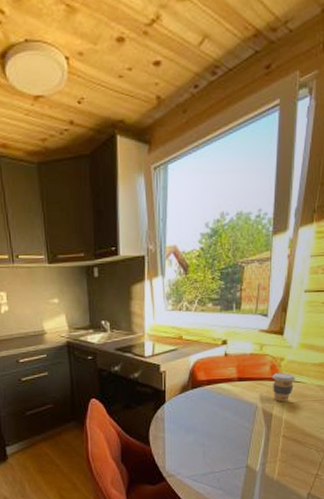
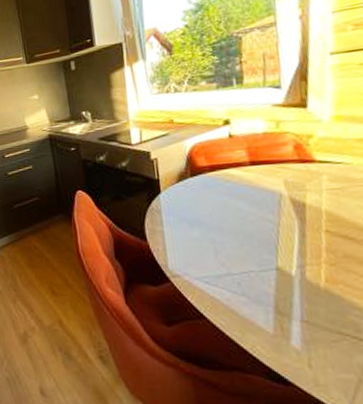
coffee cup: present [272,372,296,403] -> none [297,152,335,189]

